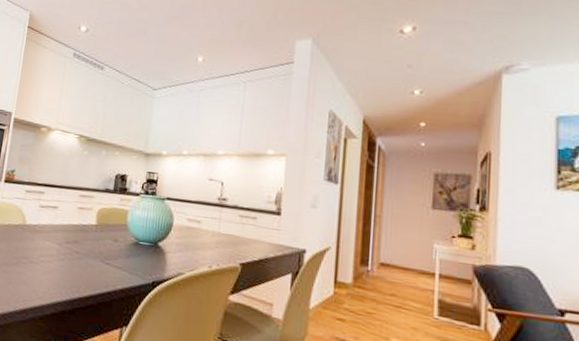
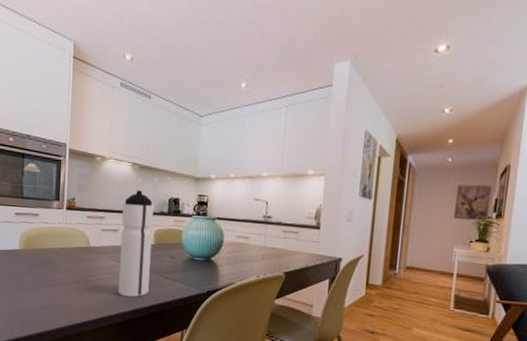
water bottle: none [52,164,99,285] -> present [118,190,154,297]

